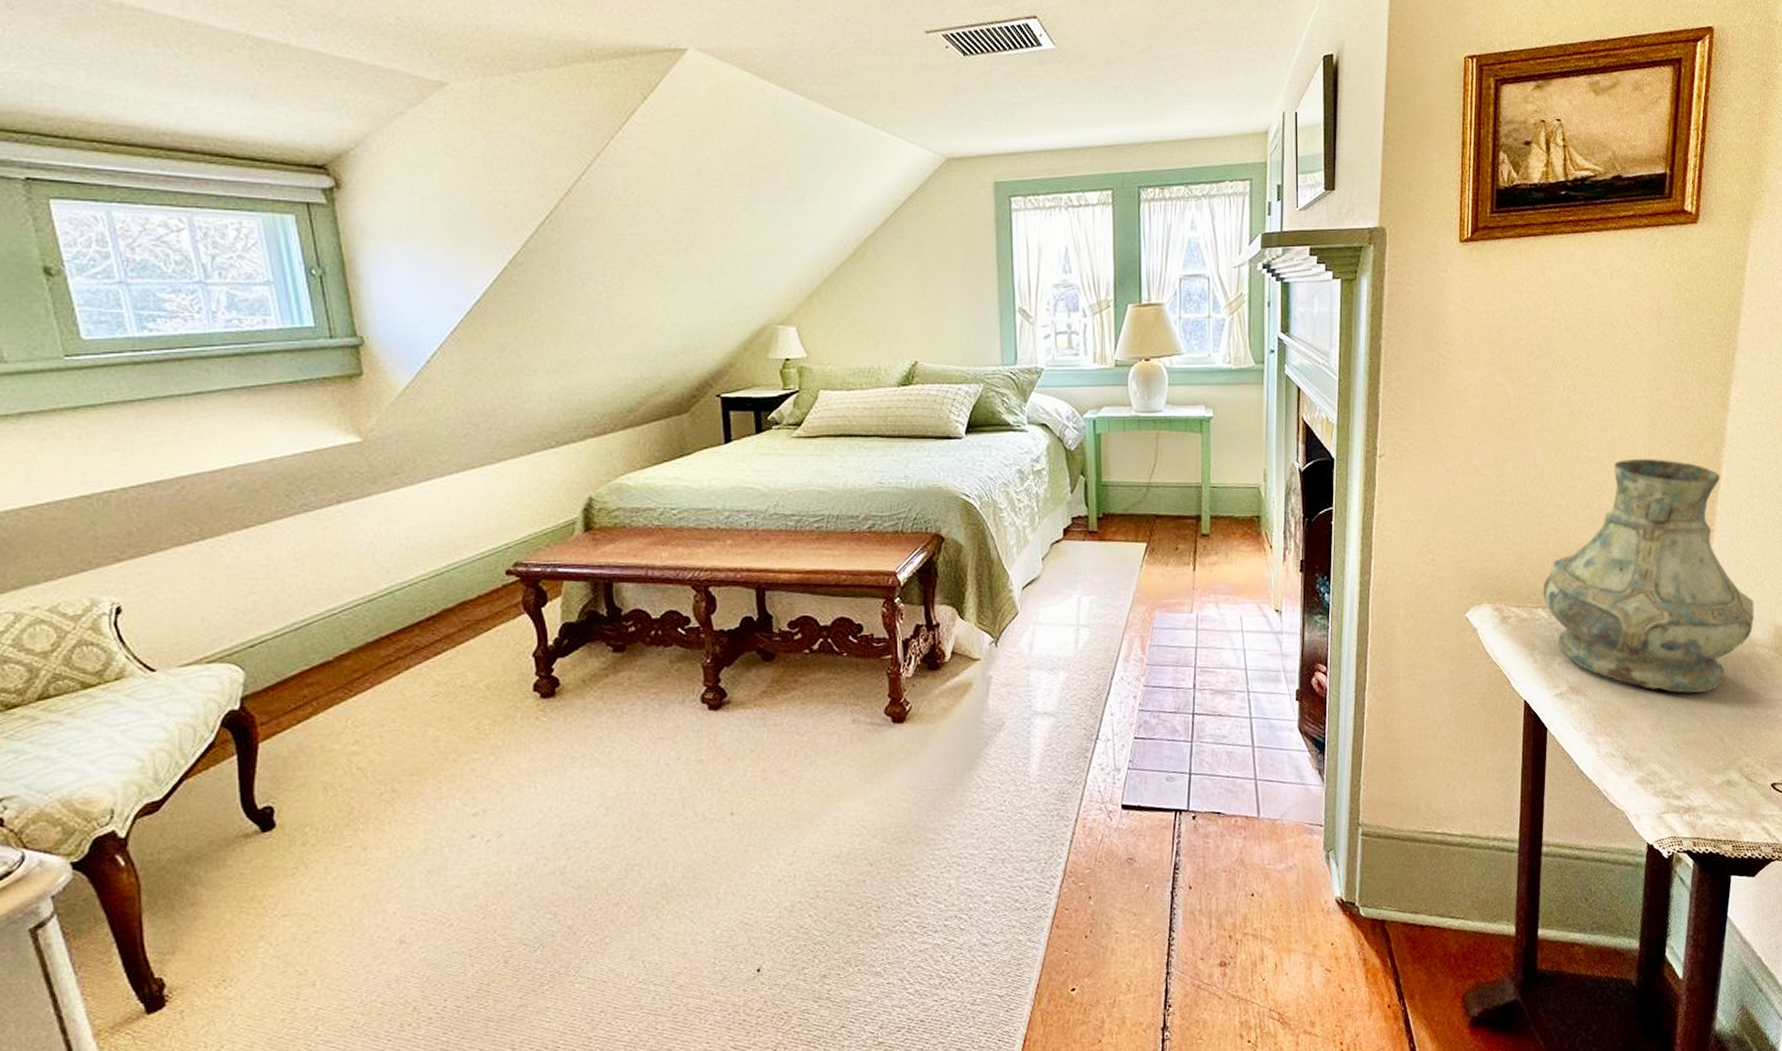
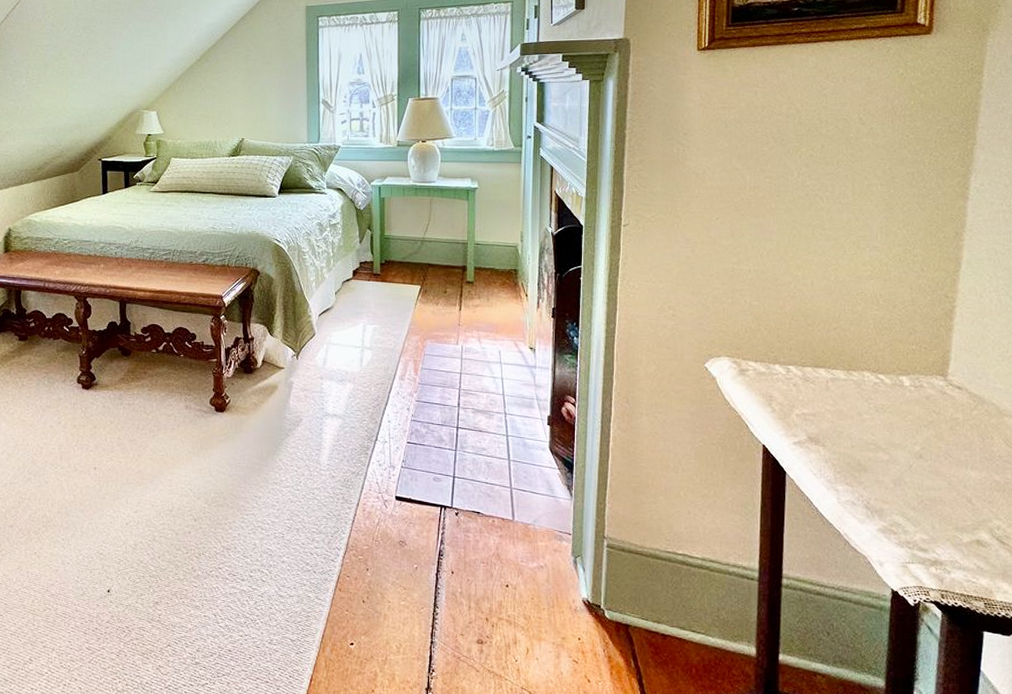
vase: present [1543,458,1755,693] -> none [780,238,1003,456]

